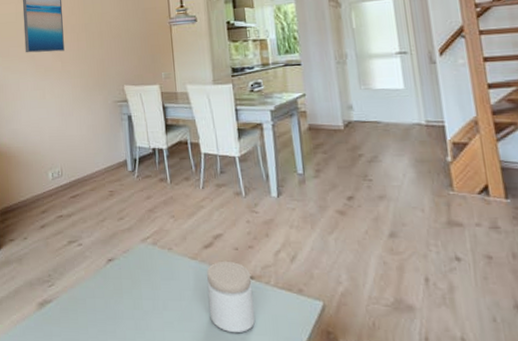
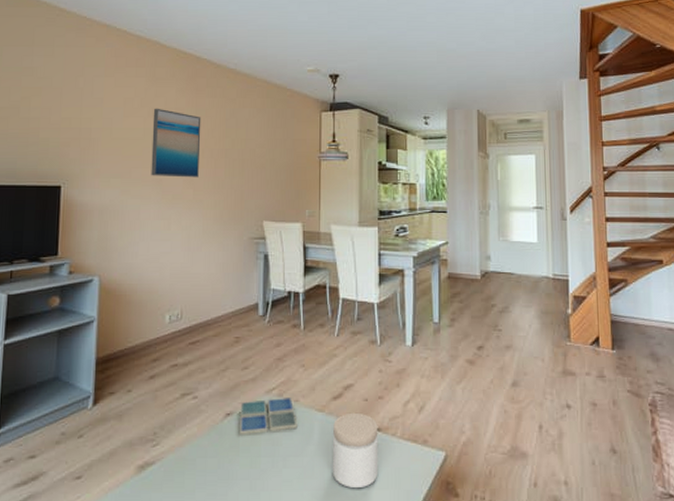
drink coaster: none [119,246,173,278] -> present [239,398,298,434]

